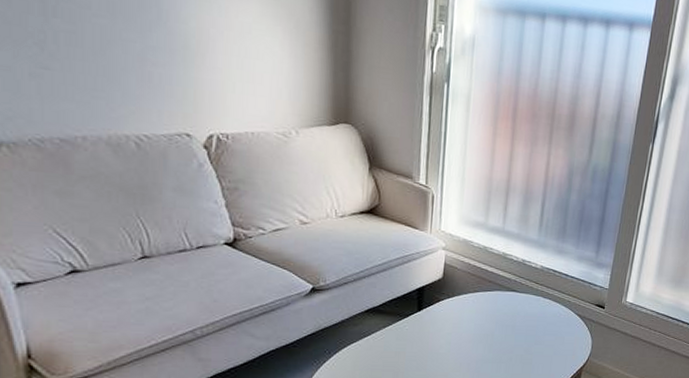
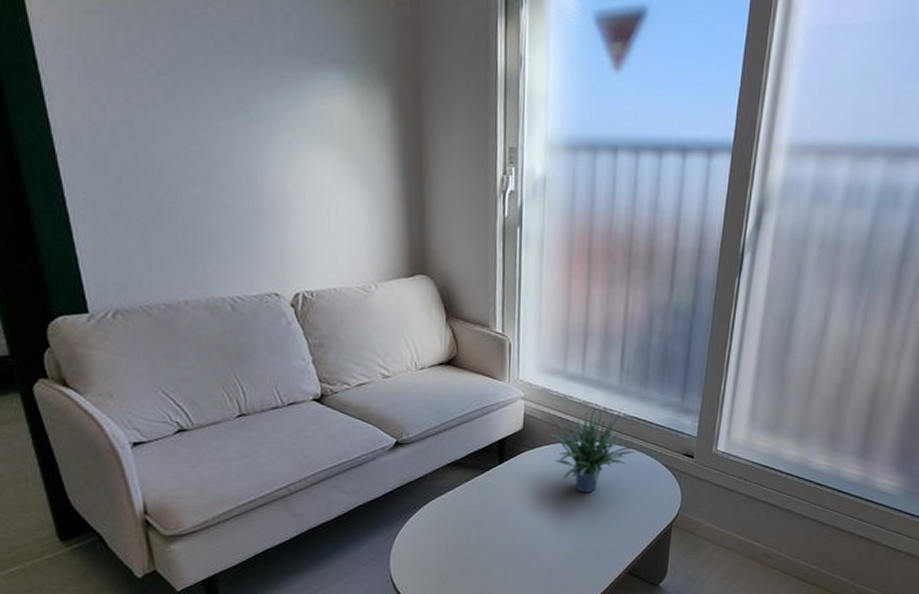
potted plant: none [466,255,553,339] -> present [546,403,638,493]

